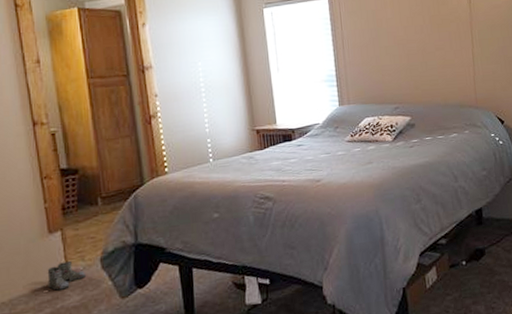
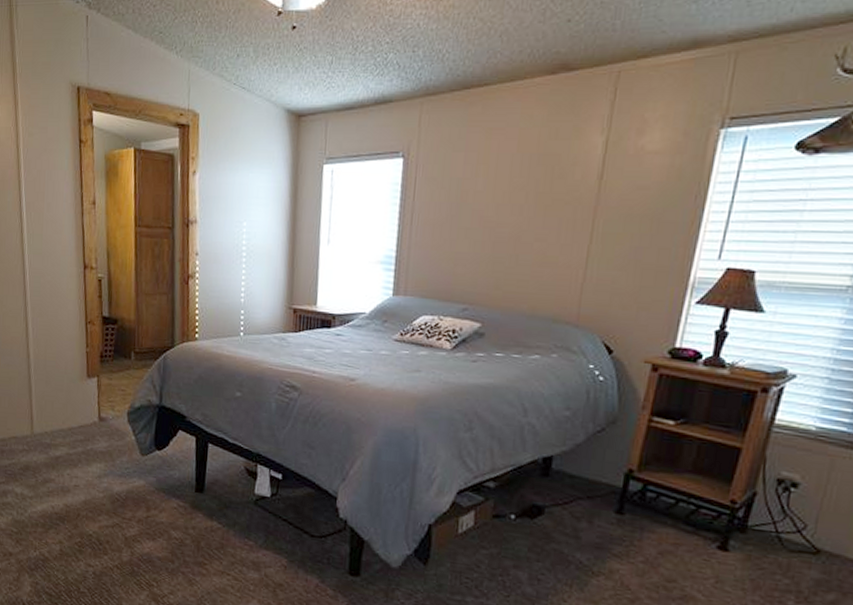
boots: present [47,261,85,291] -> none [82,407,114,434]

